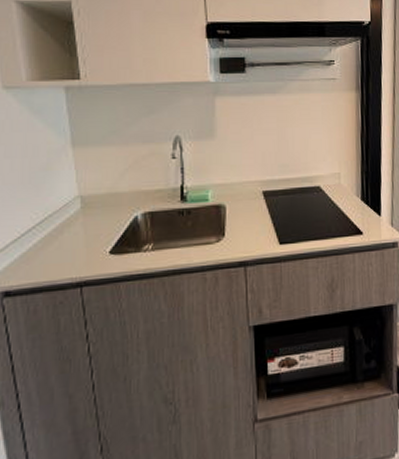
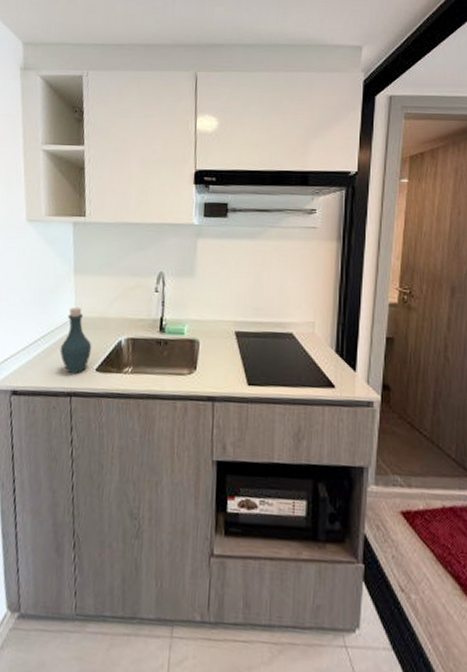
bottle: none [62,184,102,262] -> present [59,307,92,374]

